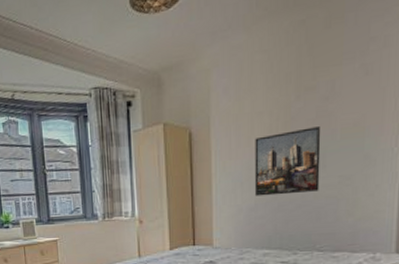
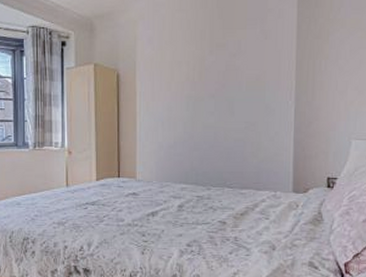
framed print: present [254,127,321,196] -> none [174,78,230,135]

